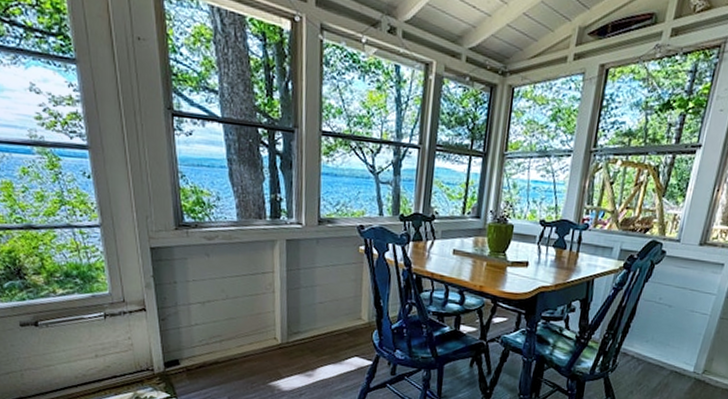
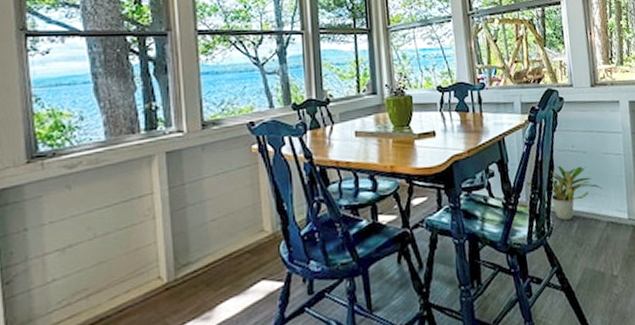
potted plant: none [604,314,677,363] -> present [527,166,602,221]

